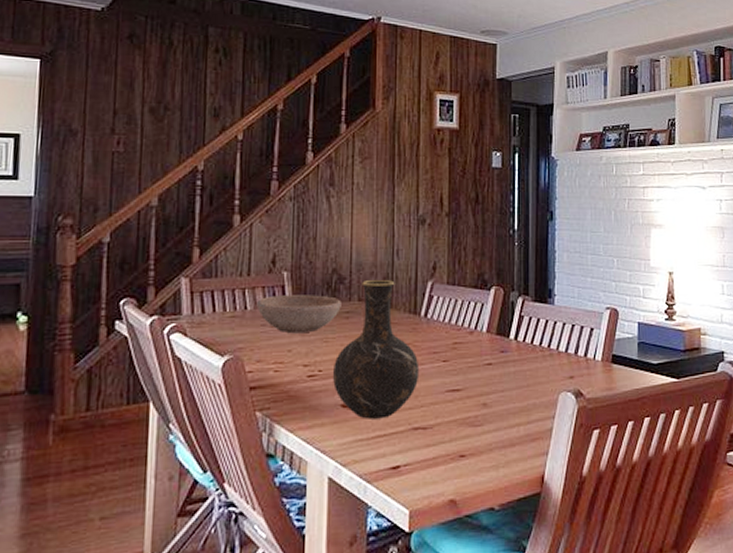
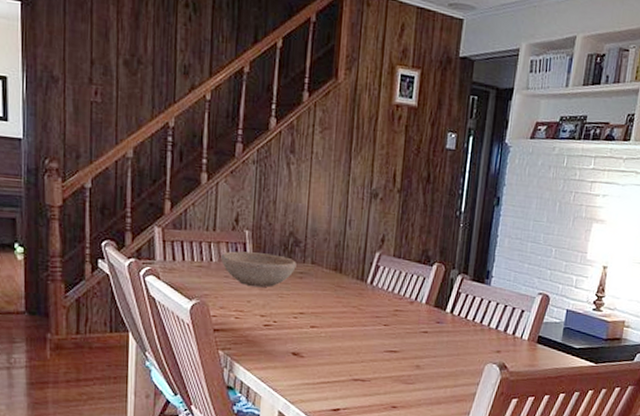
vase: present [332,280,420,419] -> none [285,246,363,368]

